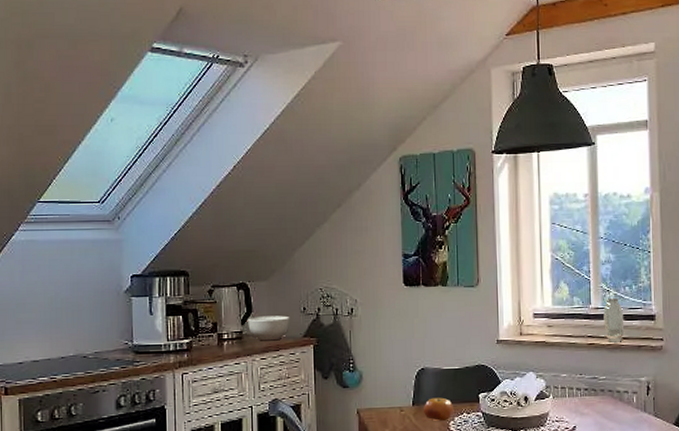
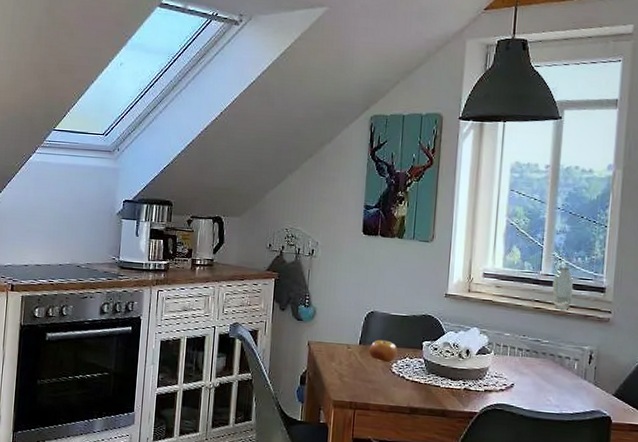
bowl: present [248,315,290,341] -> none [219,247,257,271]

